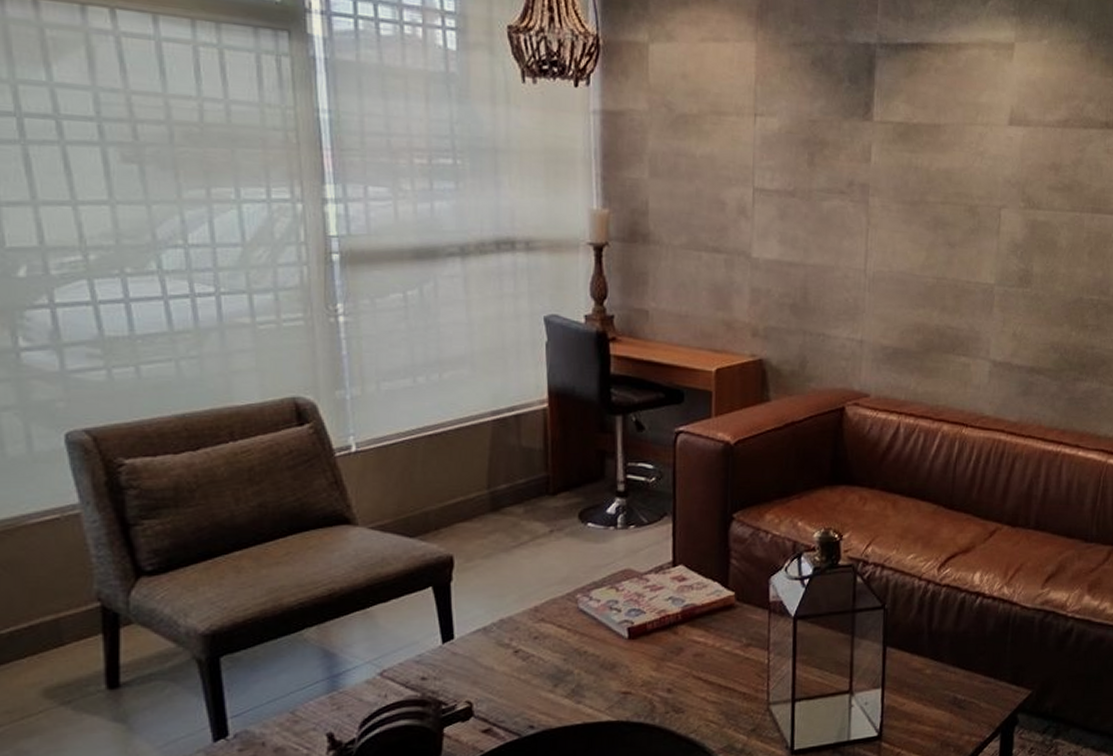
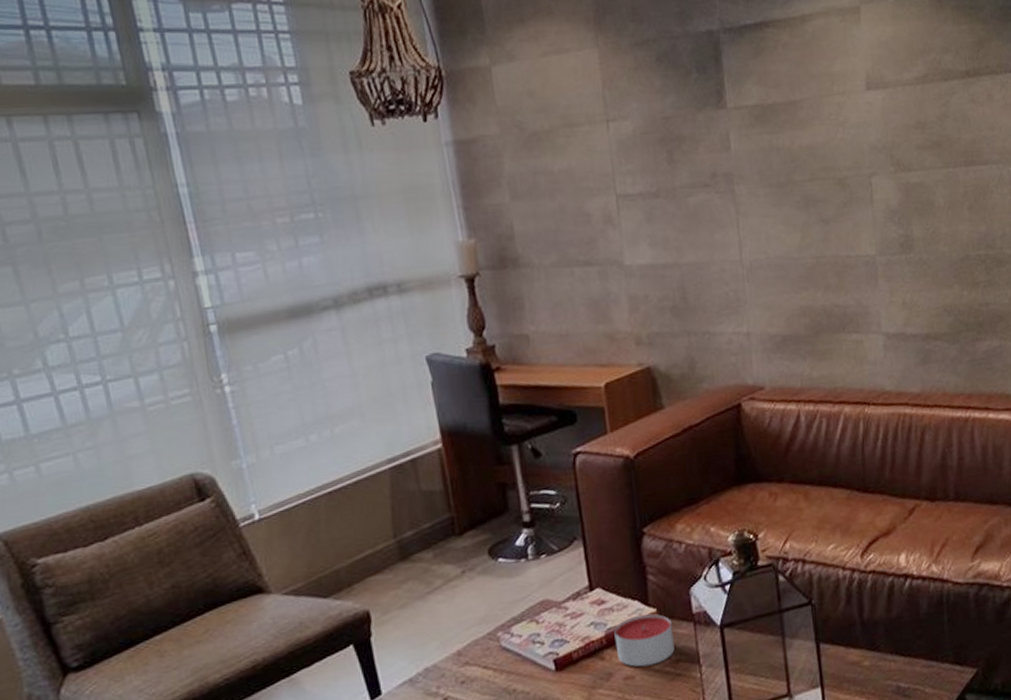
candle: none [690,596,748,646] -> present [614,614,675,667]

